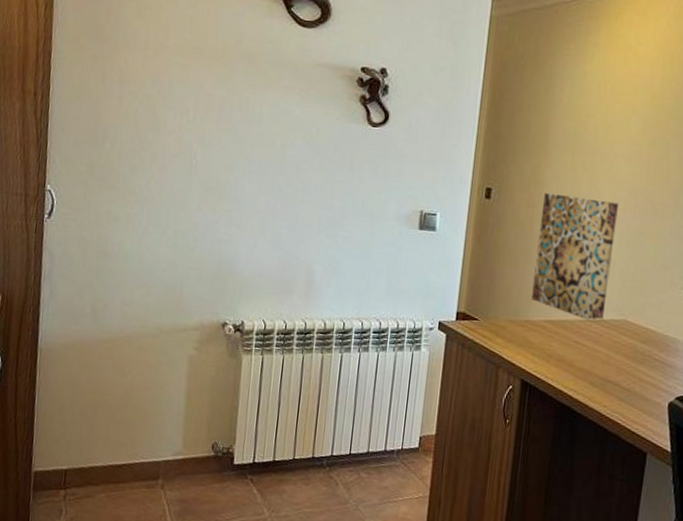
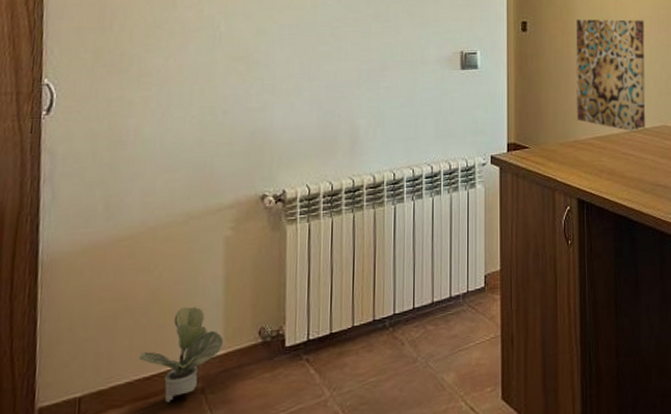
potted plant: none [113,411,183,491] -> present [139,306,224,403]

